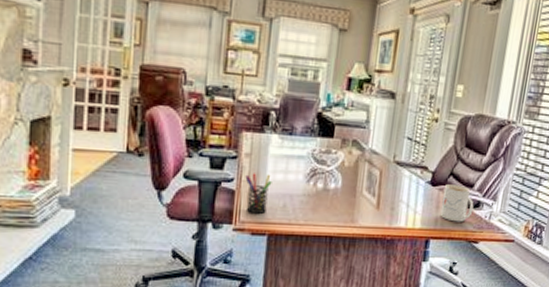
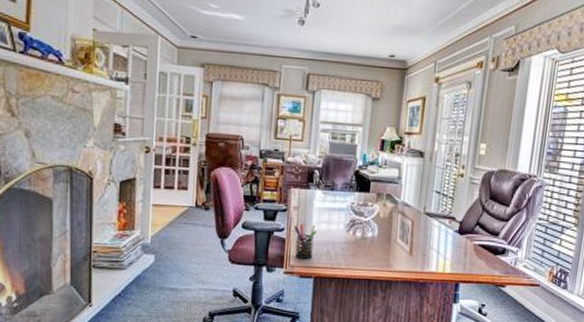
mug: present [440,184,474,222] -> none [468,233,500,268]

